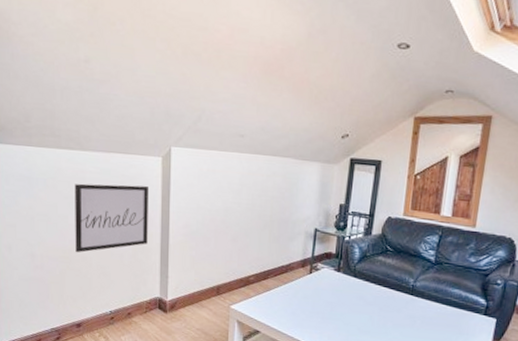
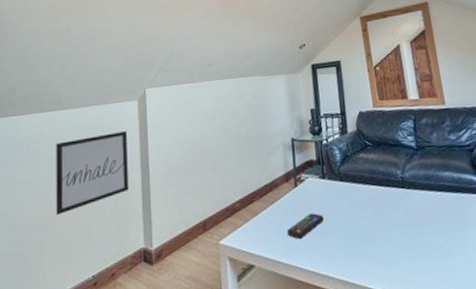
remote control: none [294,299,332,318] -> present [286,213,325,239]

